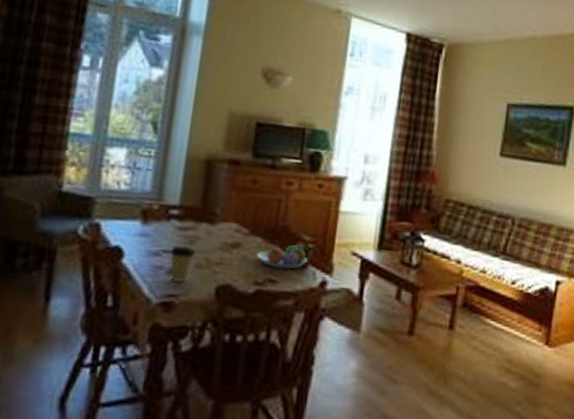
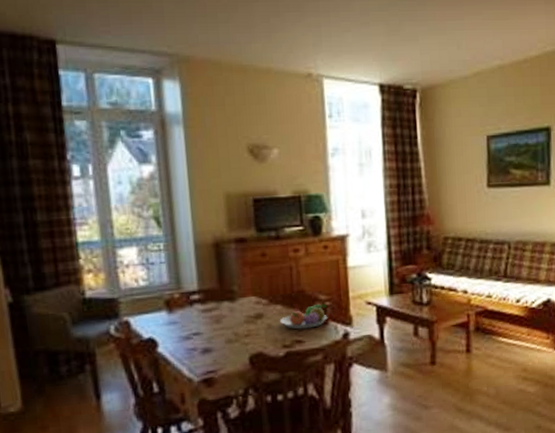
coffee cup: present [169,245,196,282] -> none [199,325,224,359]

